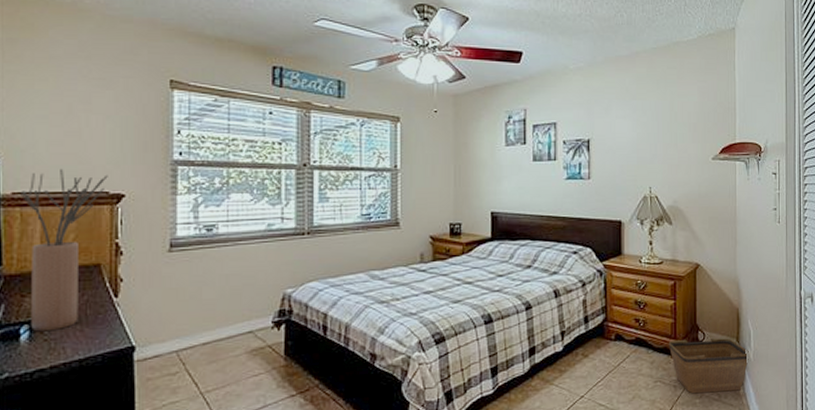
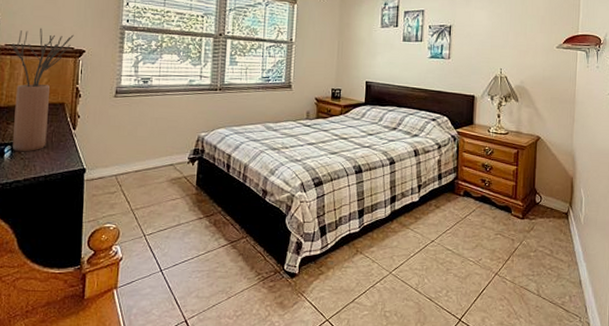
bicycle basket: present [669,337,749,394] -> none [510,200,580,249]

